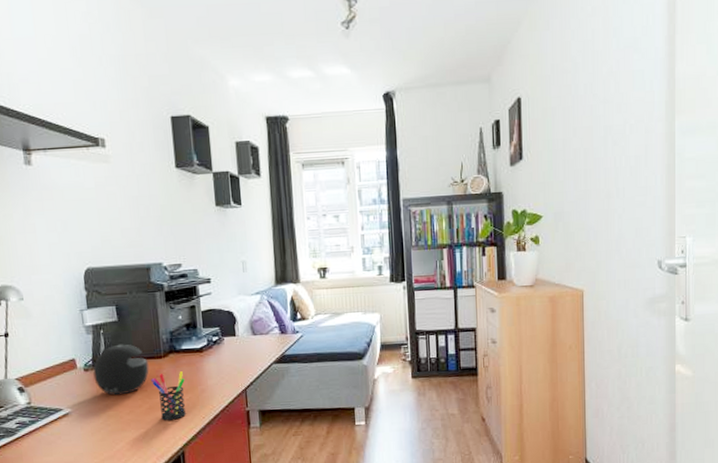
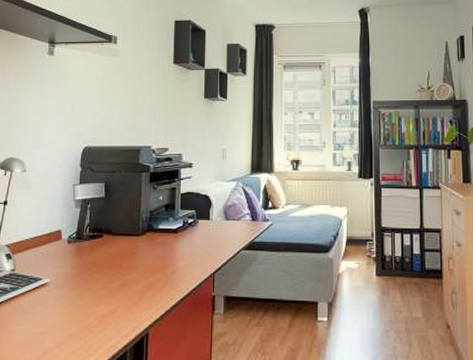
speaker: present [93,344,149,396] -> none [75,219,127,269]
pen holder: present [150,371,187,421] -> none [126,250,158,299]

